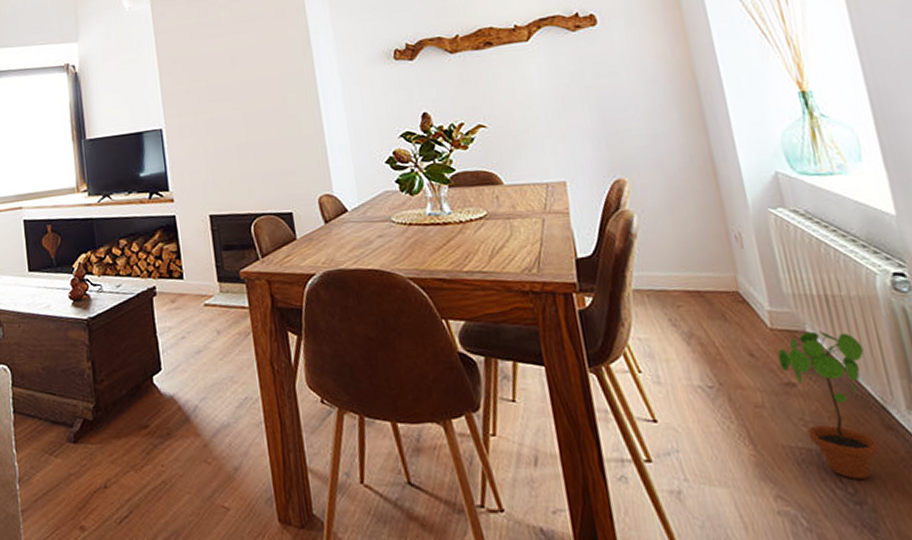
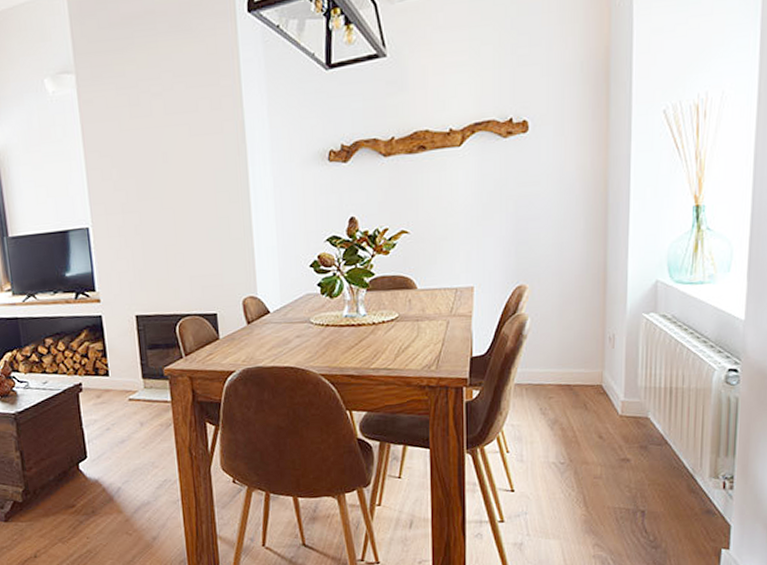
potted plant: present [777,330,879,479] -> none [620,417,689,530]

